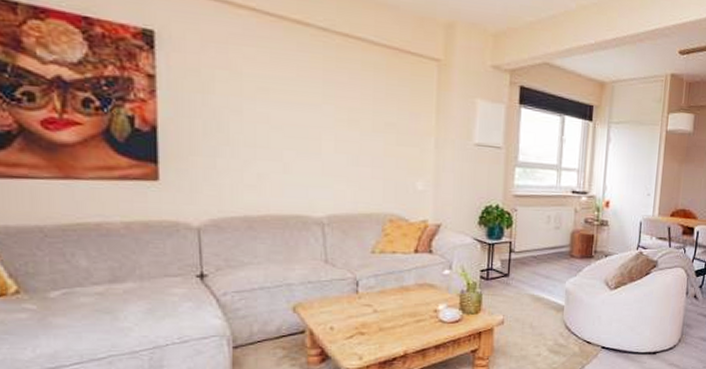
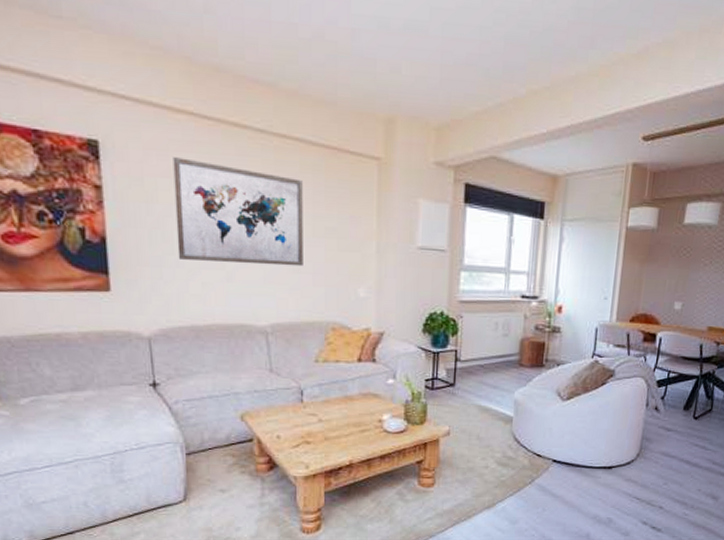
wall art: none [232,50,364,160] -> present [173,157,303,267]

